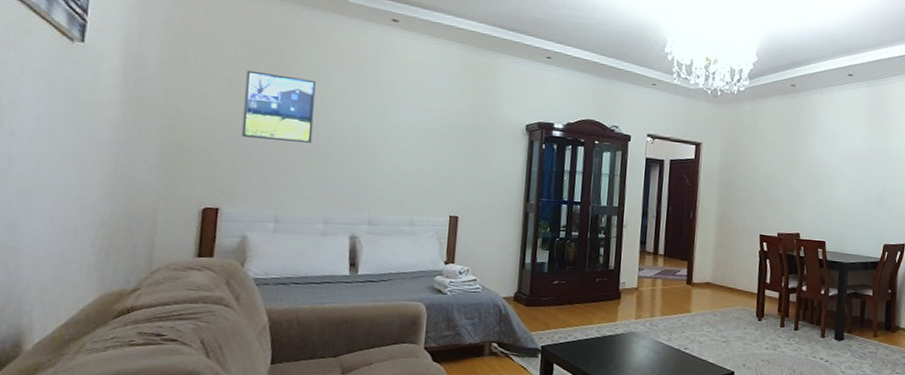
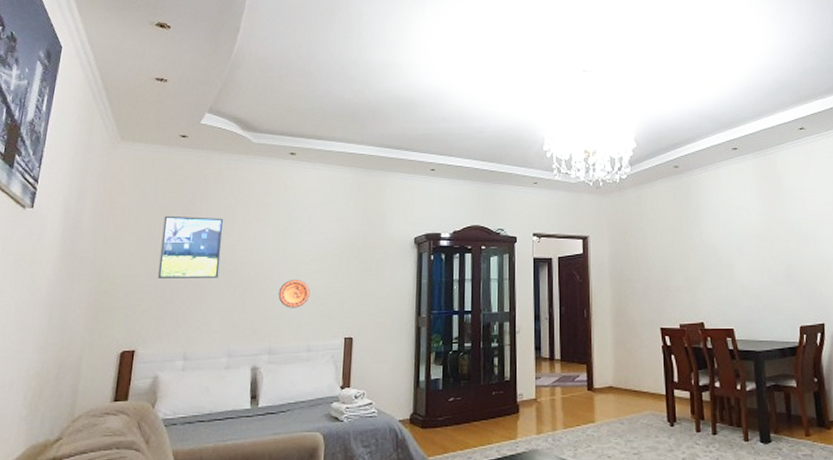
decorative plate: none [379,153,414,182] -> present [278,280,310,308]

